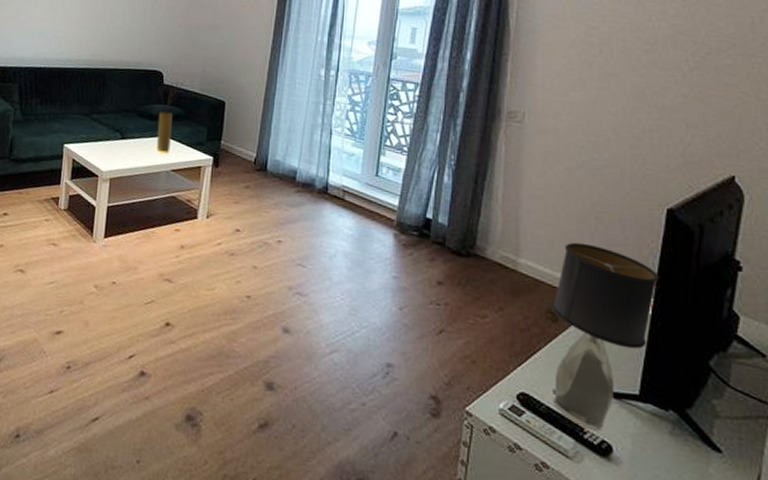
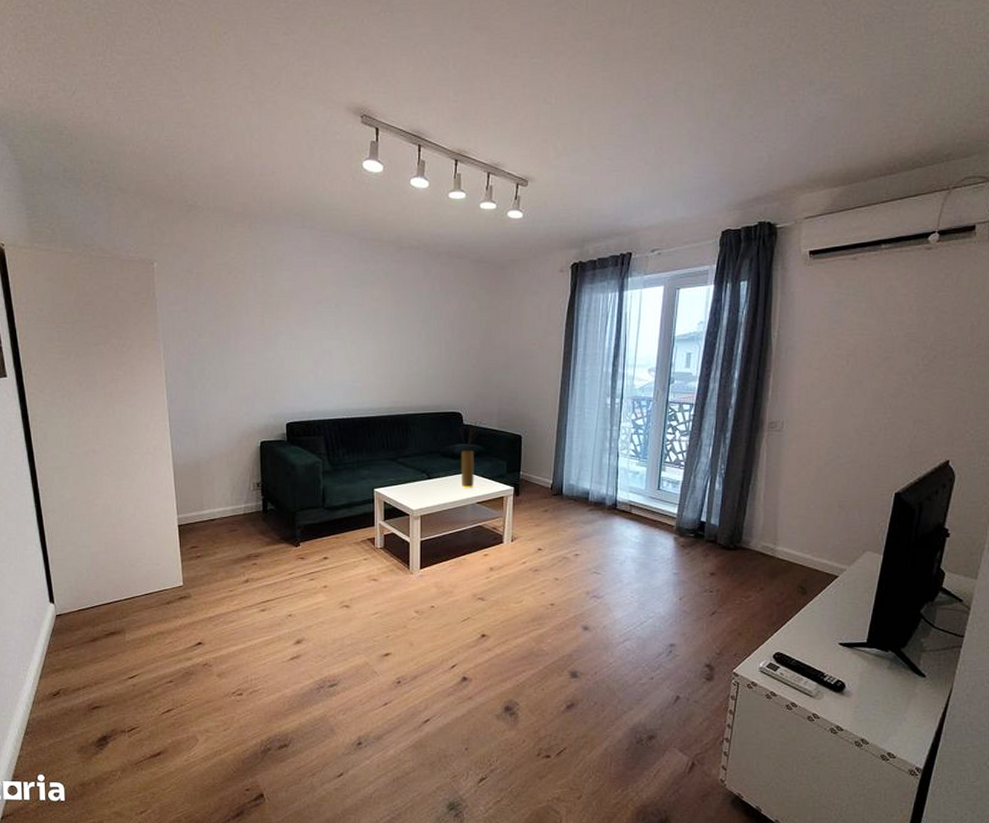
table lamp: present [551,242,660,431] -> none [800,528,886,673]

